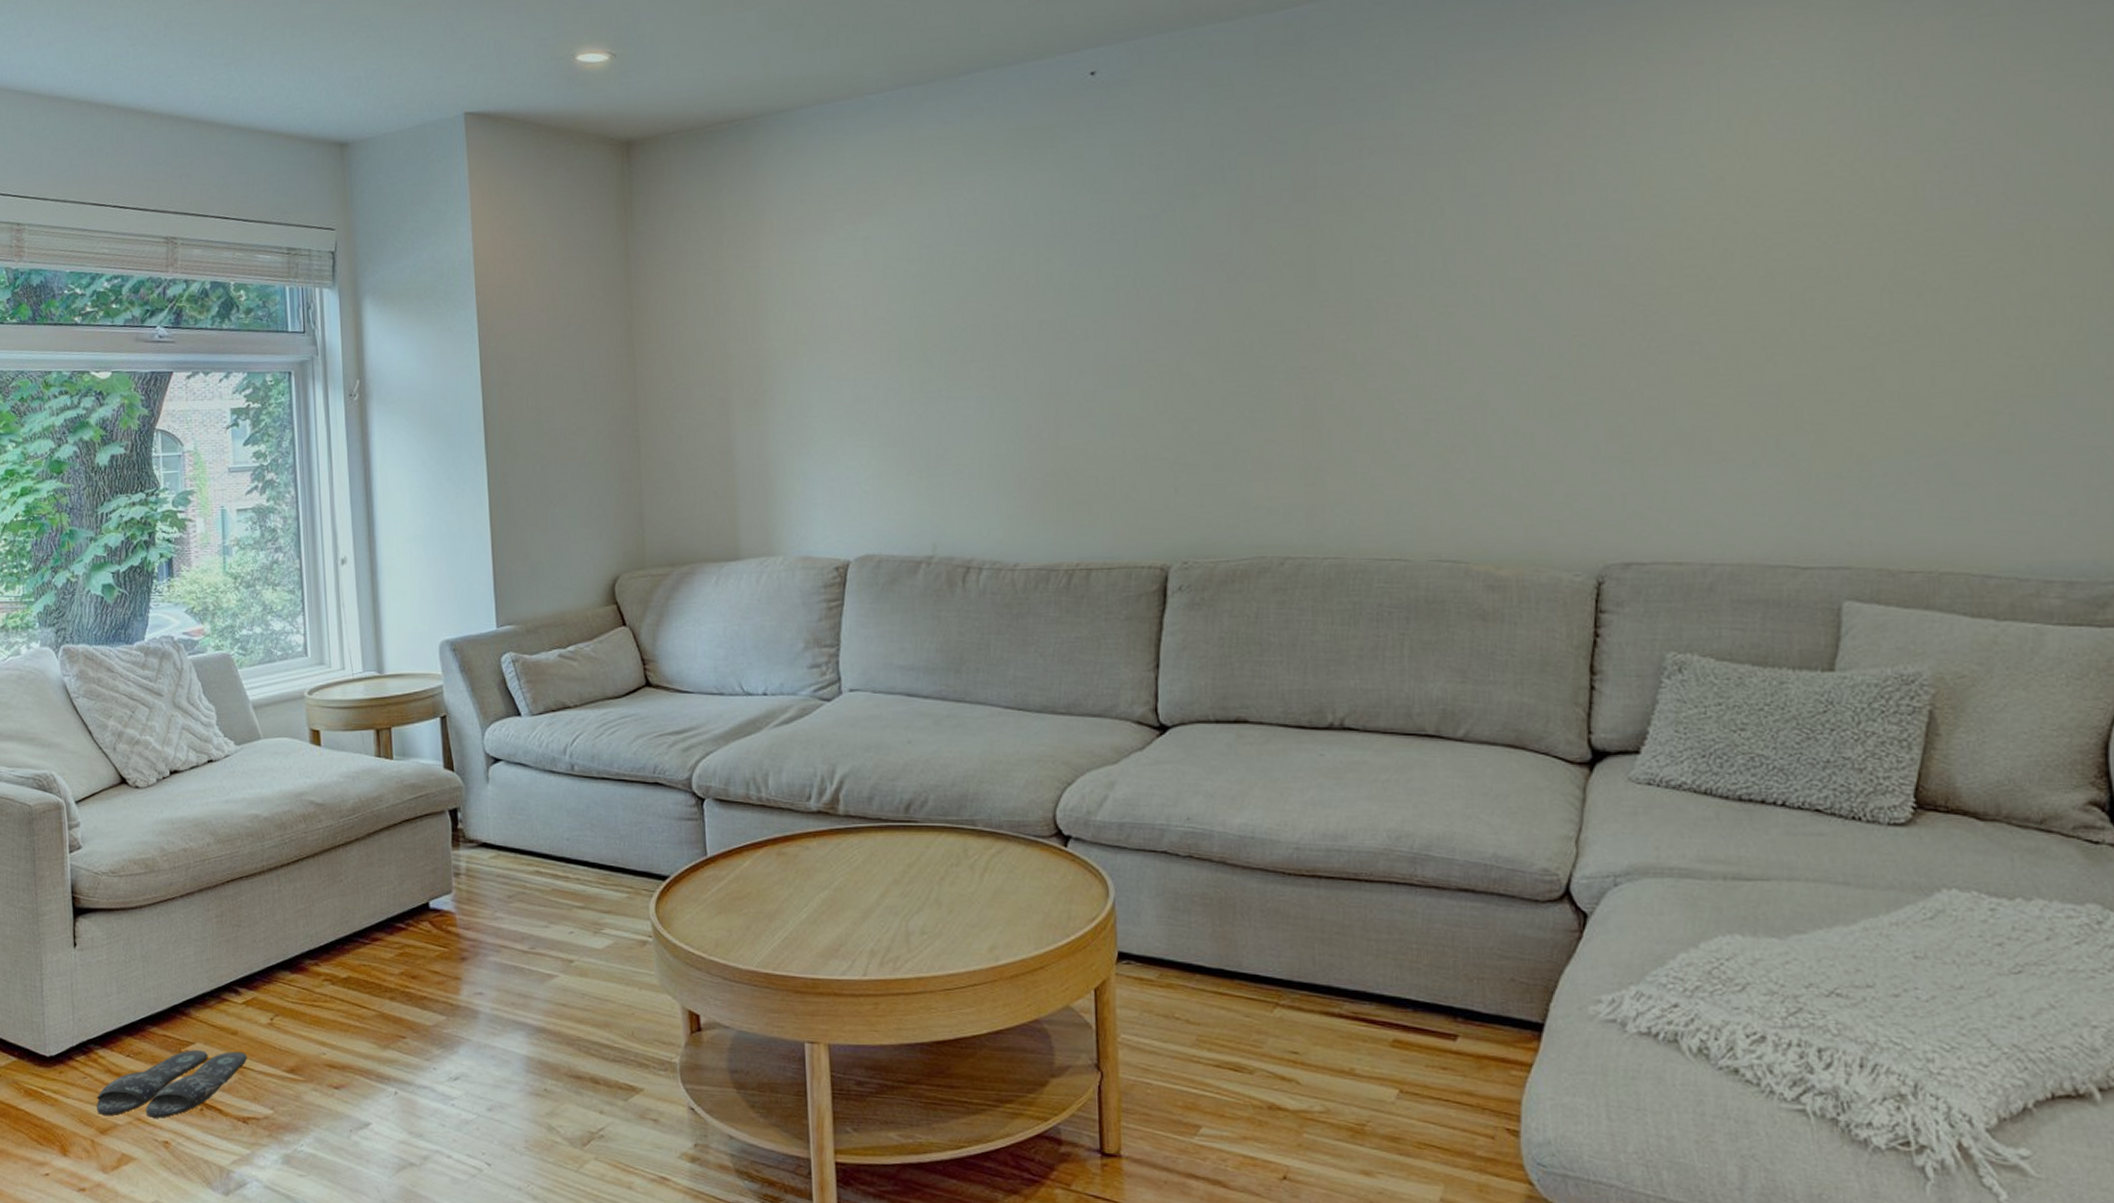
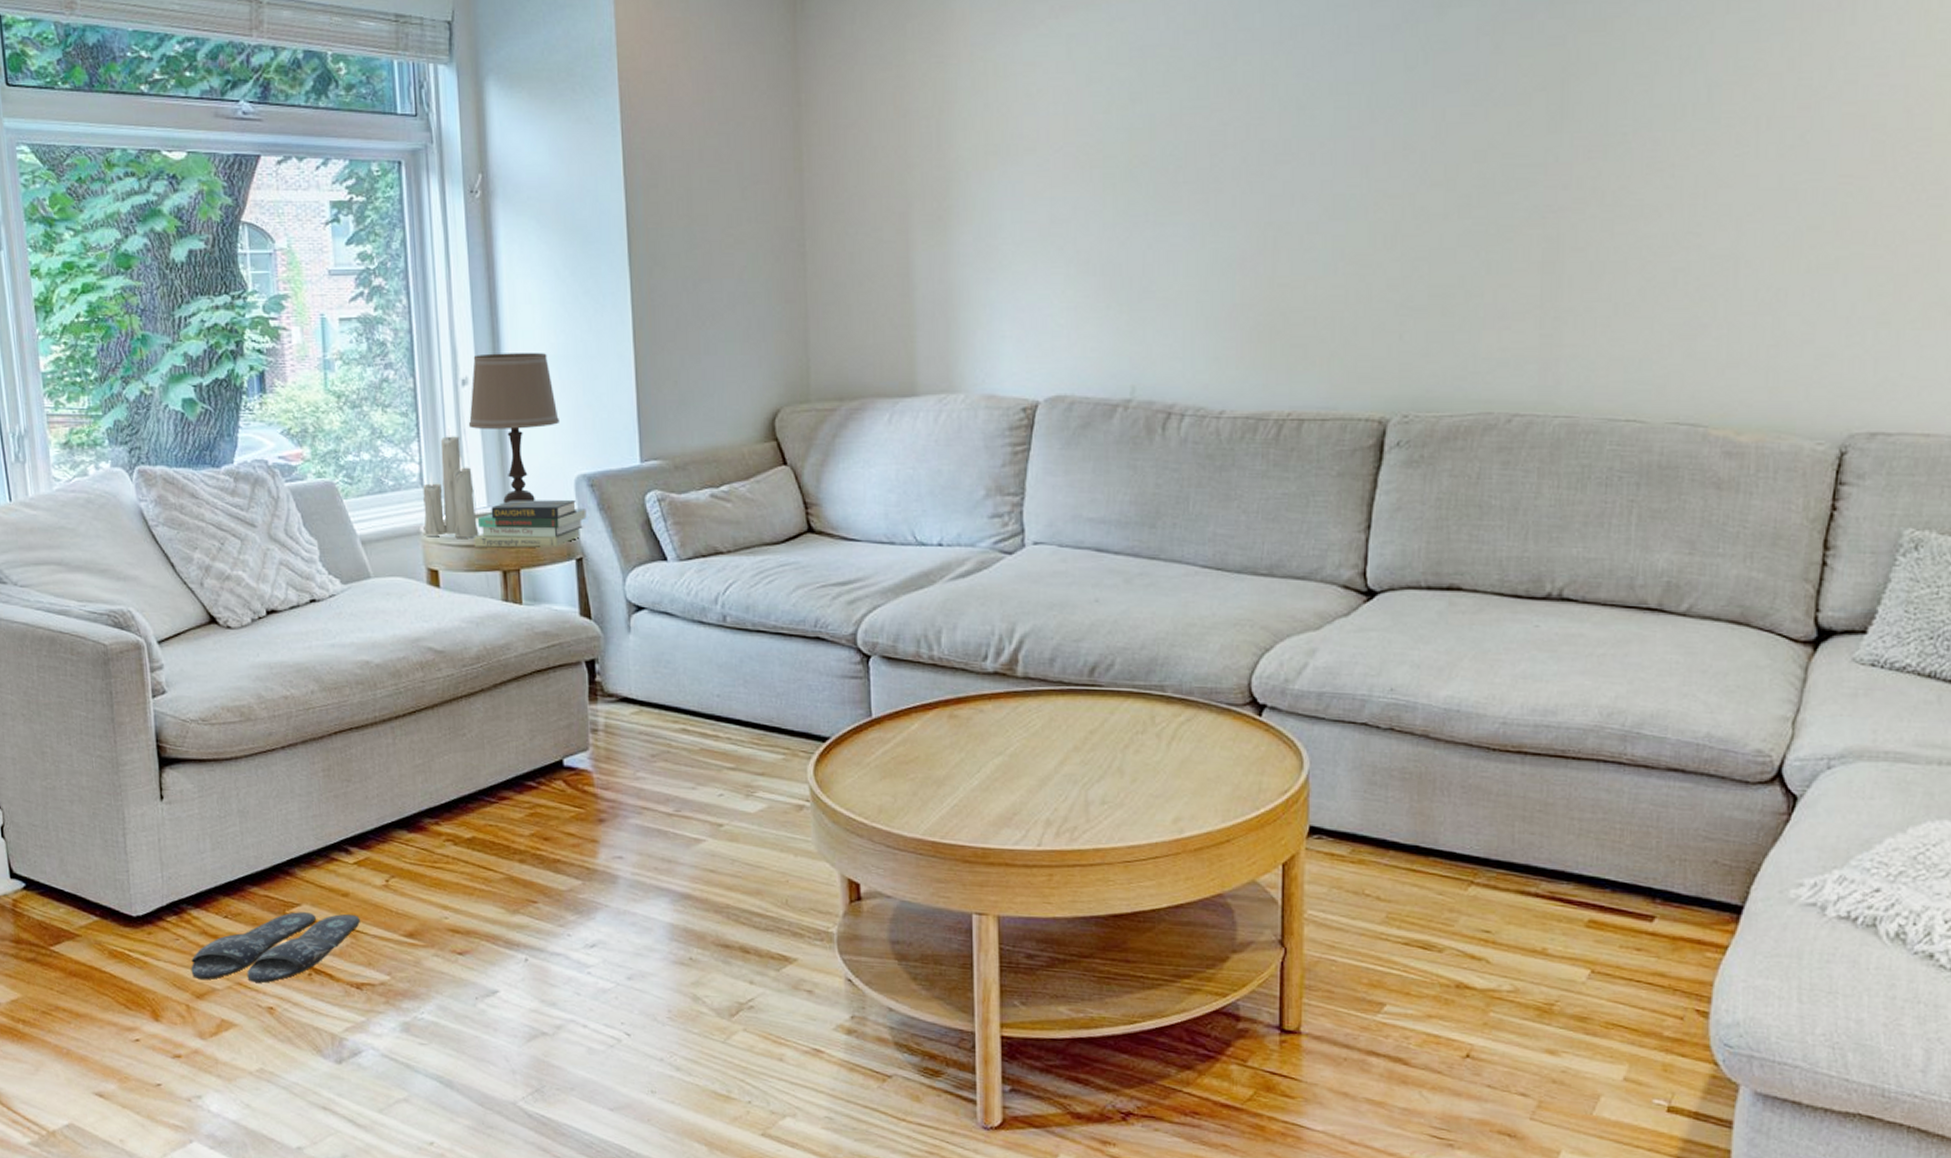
candle: none [306,600,356,701] -> present [422,425,479,538]
table lamp: none [346,533,427,669] -> present [468,353,561,504]
books: none [351,663,450,709] -> present [474,499,587,548]

